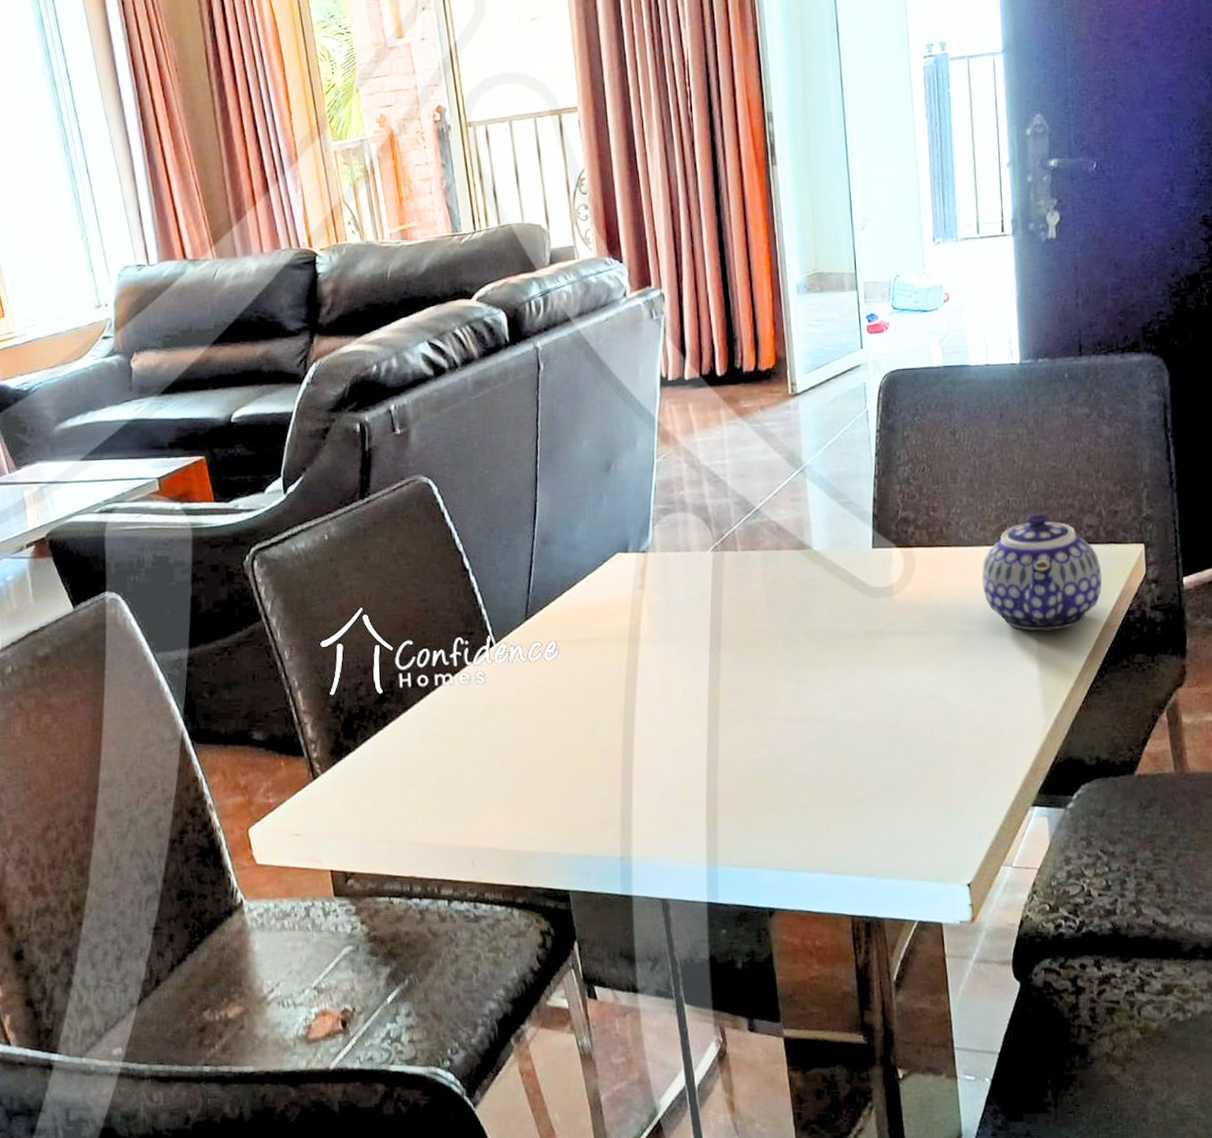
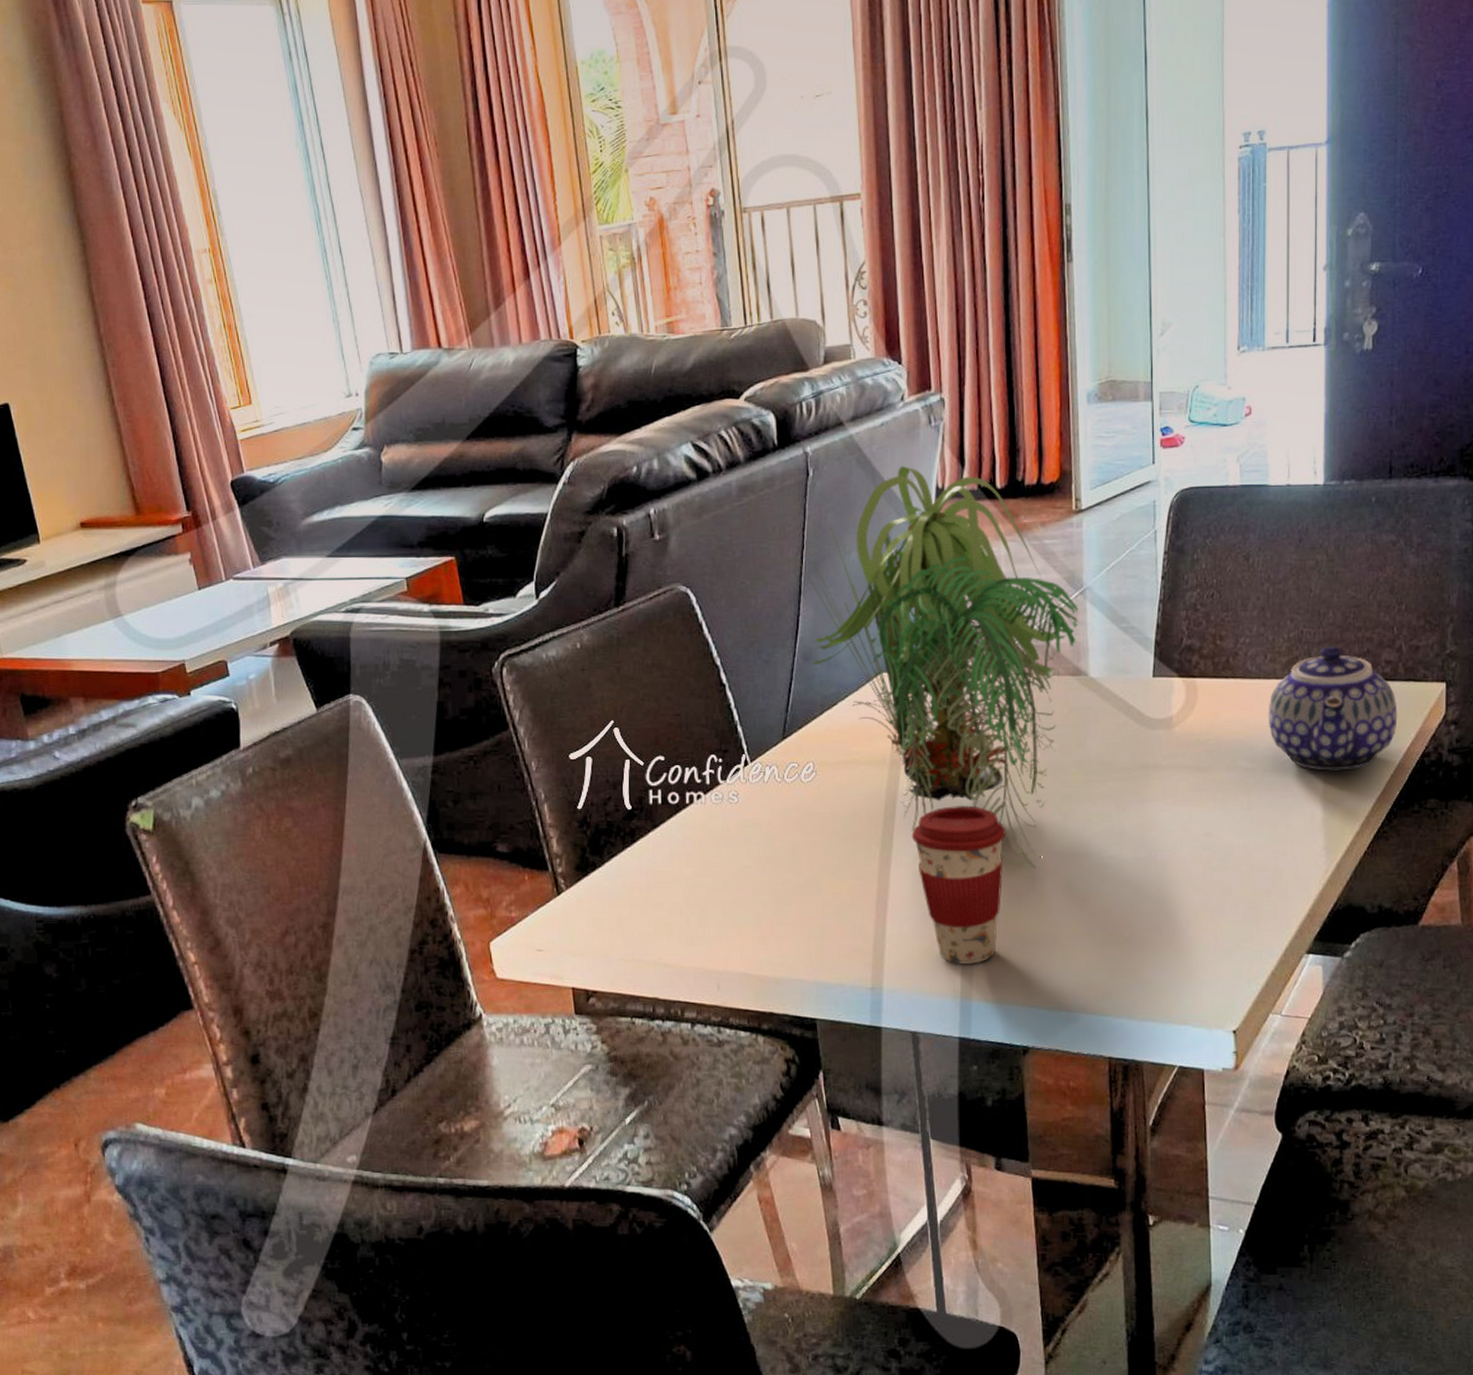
plant: none [534,357,800,735] -> present [799,466,1079,868]
coffee cup: none [652,676,743,831] -> present [911,805,1006,964]

